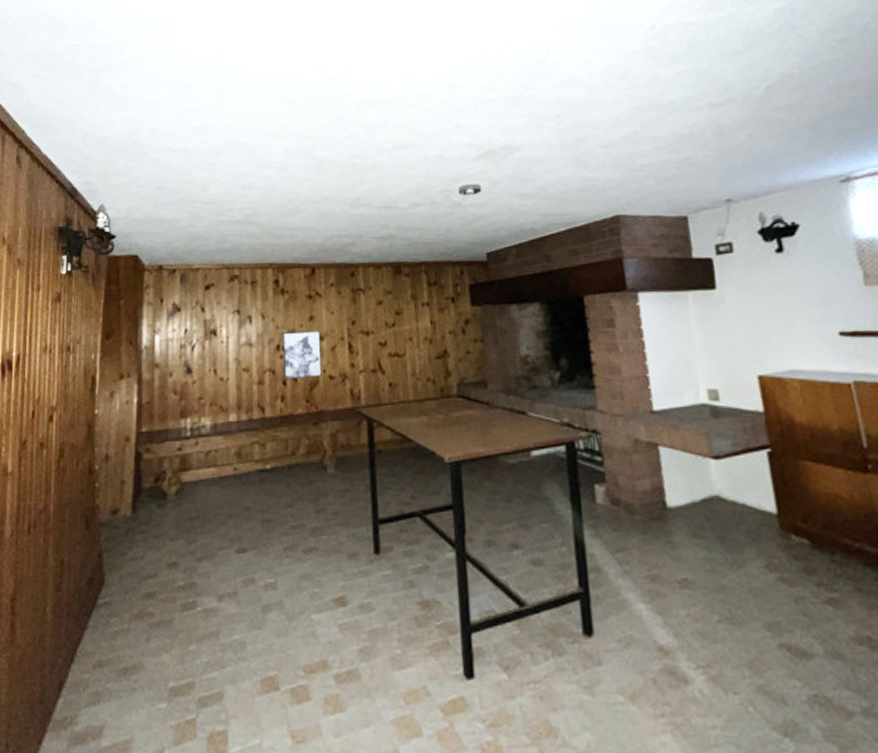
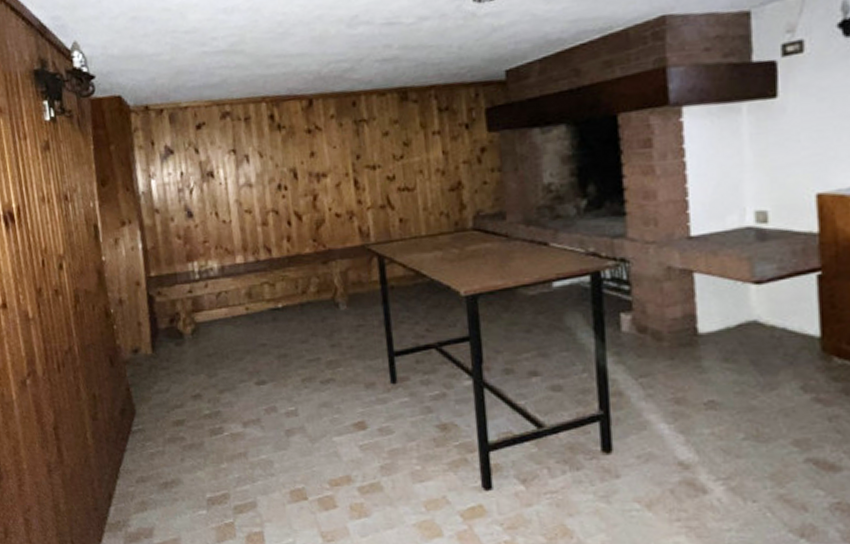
wall art: present [282,331,322,380] -> none [282,167,328,220]

